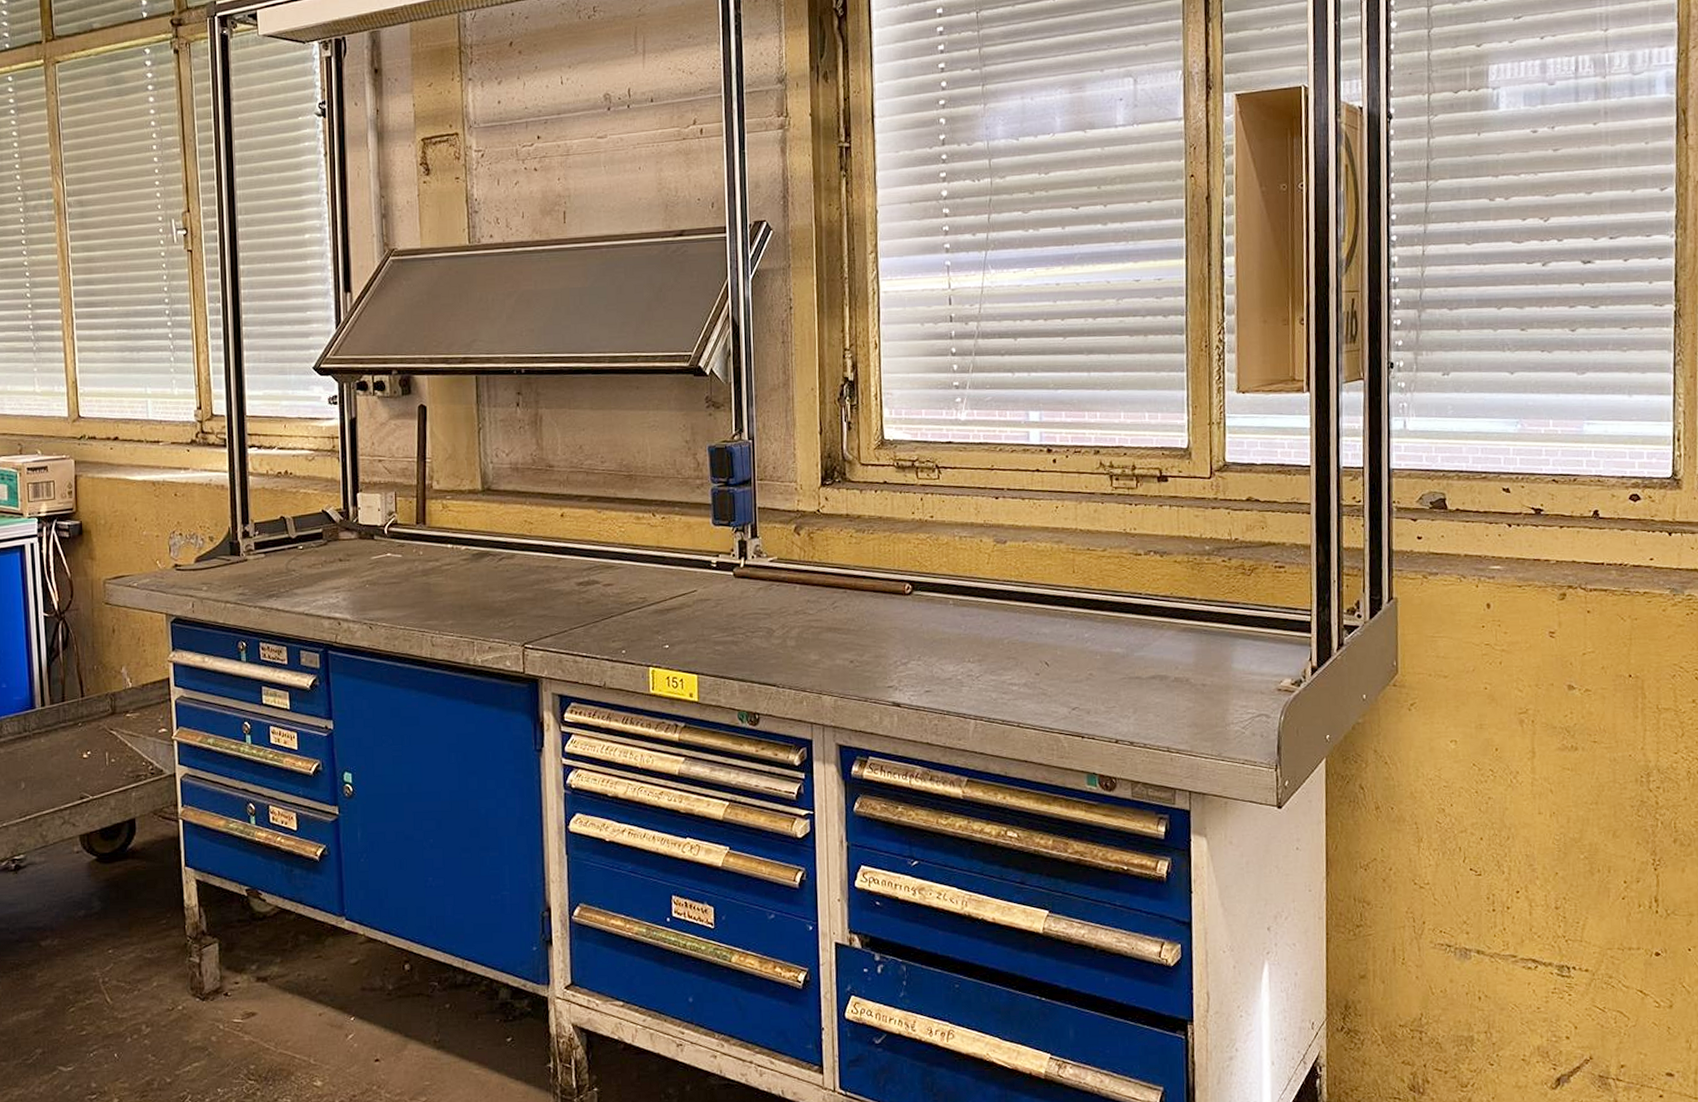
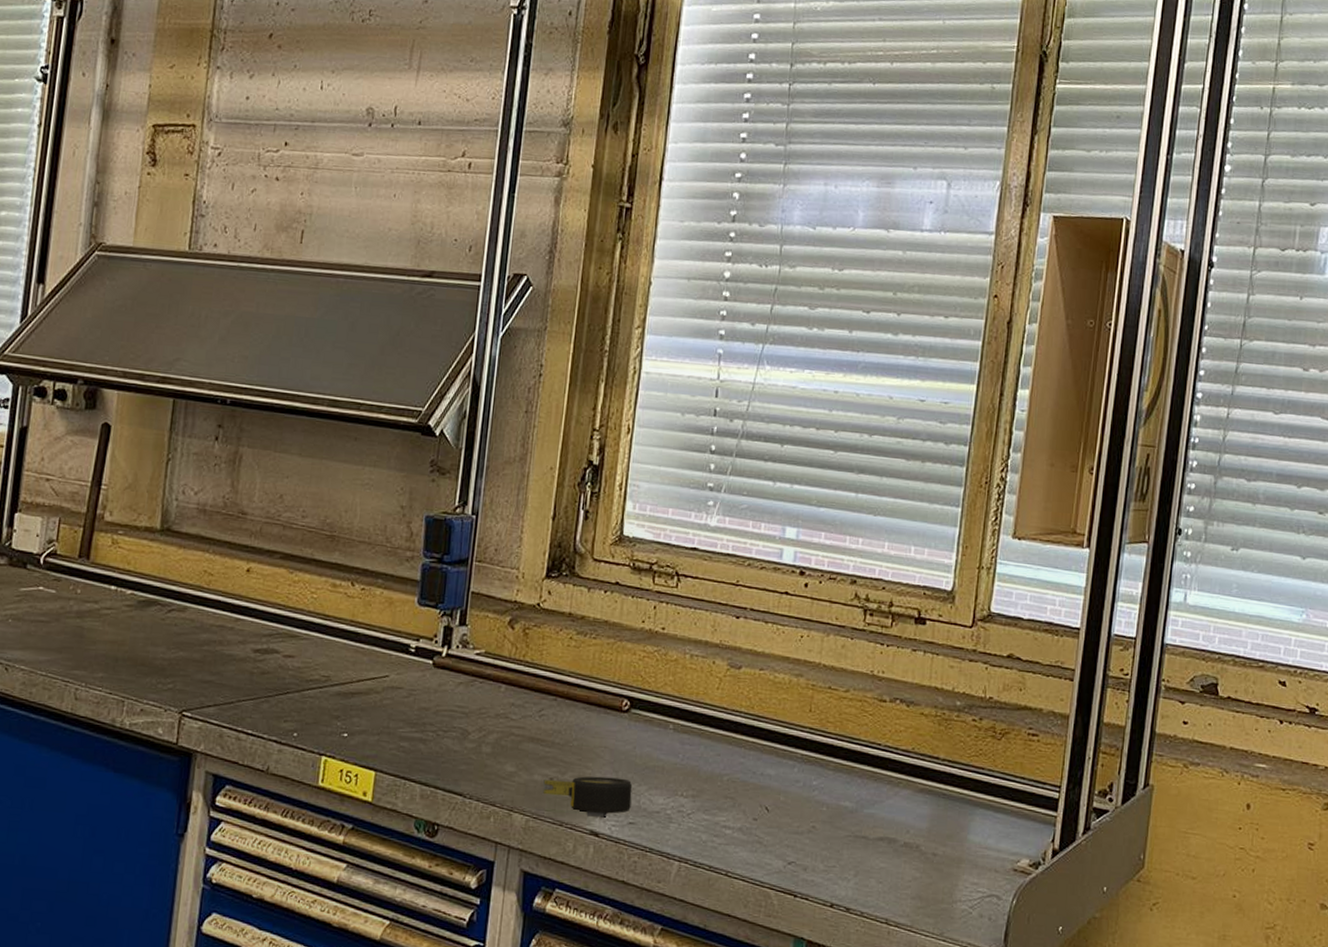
tape measure: none [845,653,925,690] -> present [542,776,633,818]

